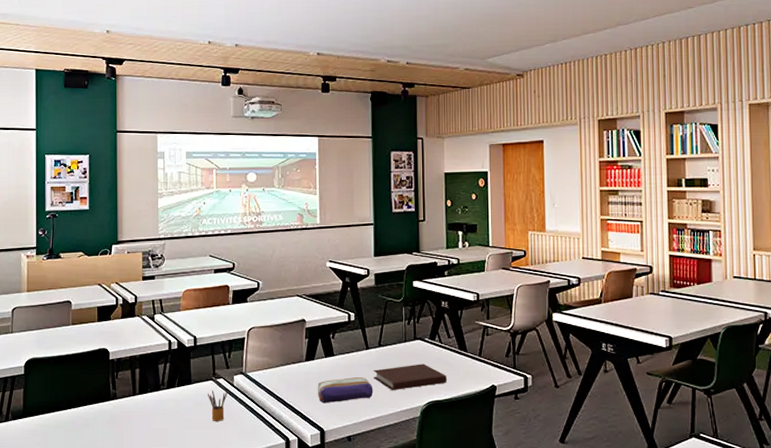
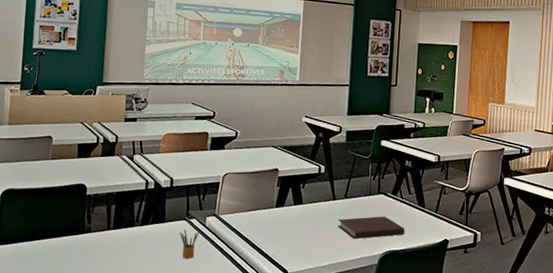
pencil case: present [317,377,374,404] -> none [284,225,337,248]

